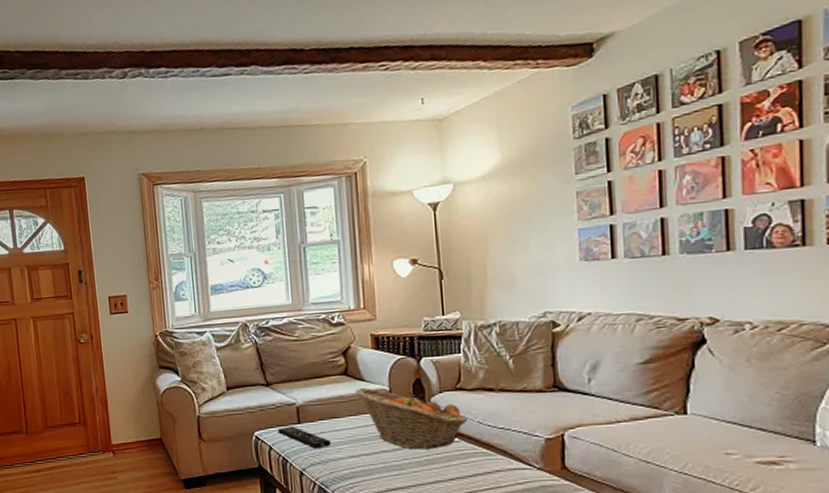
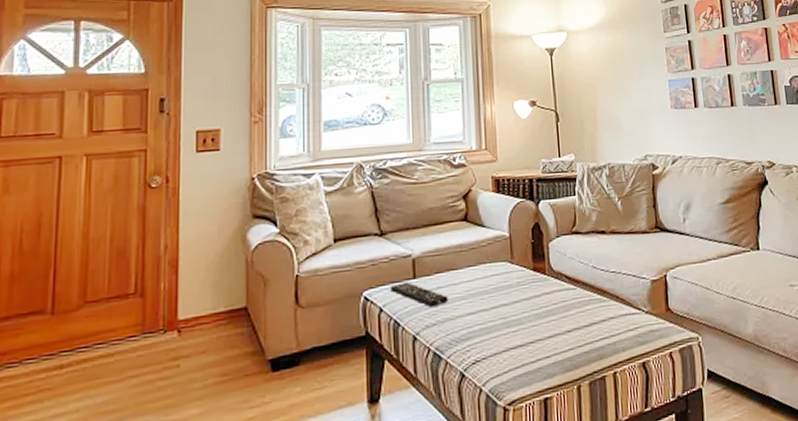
fruit basket: present [355,387,469,450] -> none [475,234,584,301]

